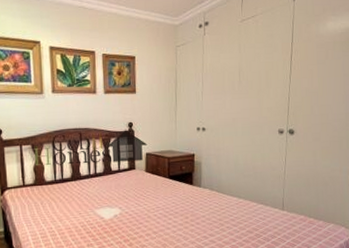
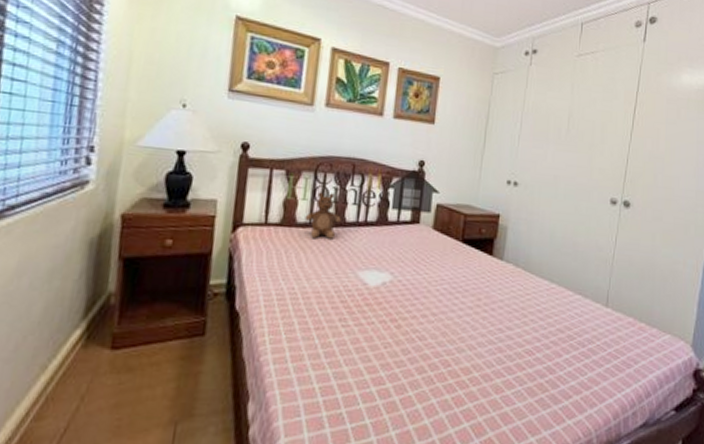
teddy bear: none [51,156,77,192] -> present [304,192,341,239]

